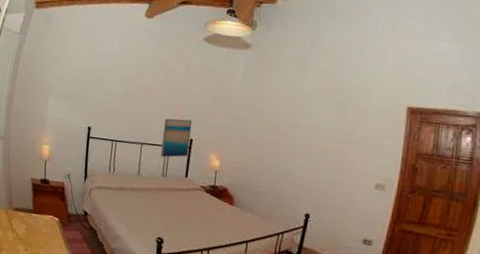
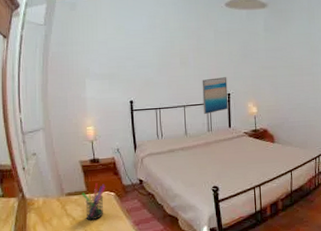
pen holder: none [28,204,52,242] -> present [82,183,106,221]

